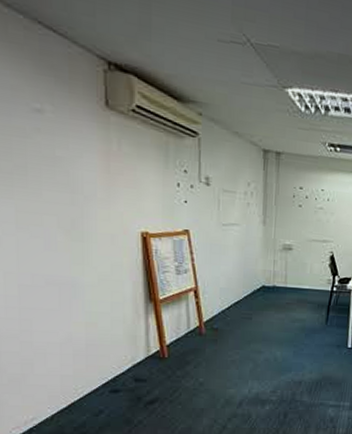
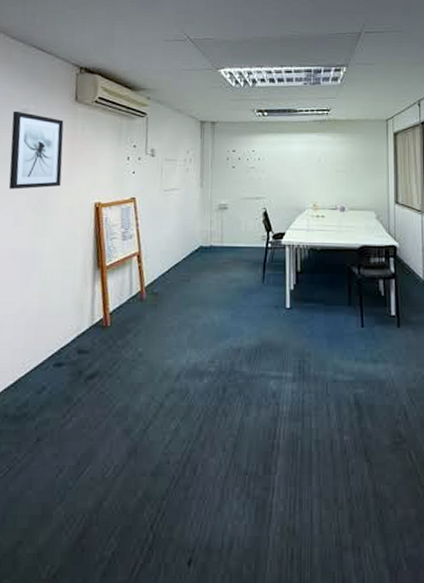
wall art: none [22,110,97,210] -> present [8,110,64,190]

